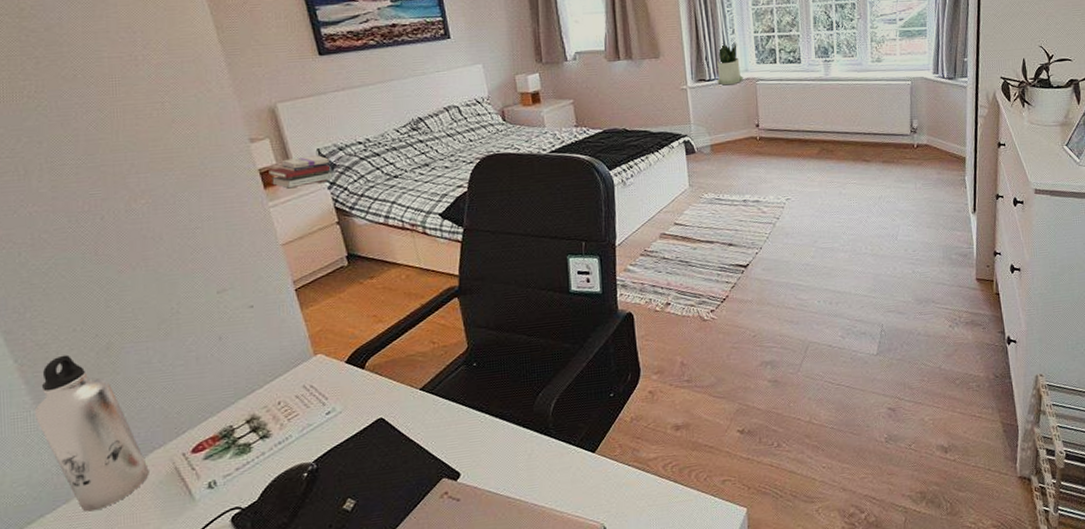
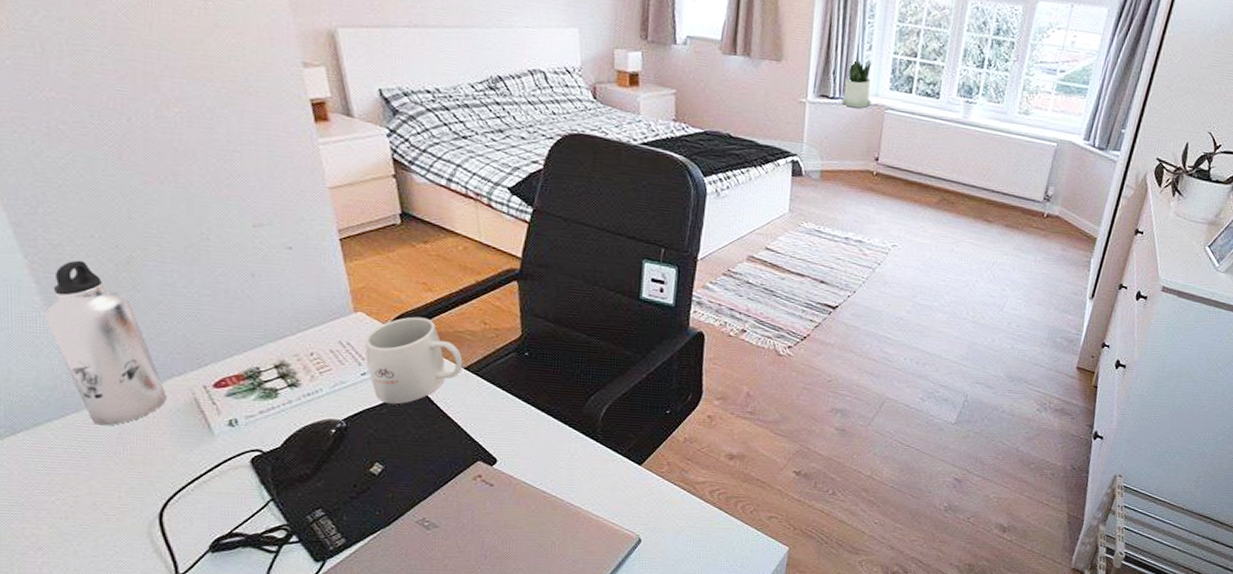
books: present [268,155,333,188] -> none [321,93,394,128]
mug: none [327,348,418,438] -> present [365,316,463,405]

